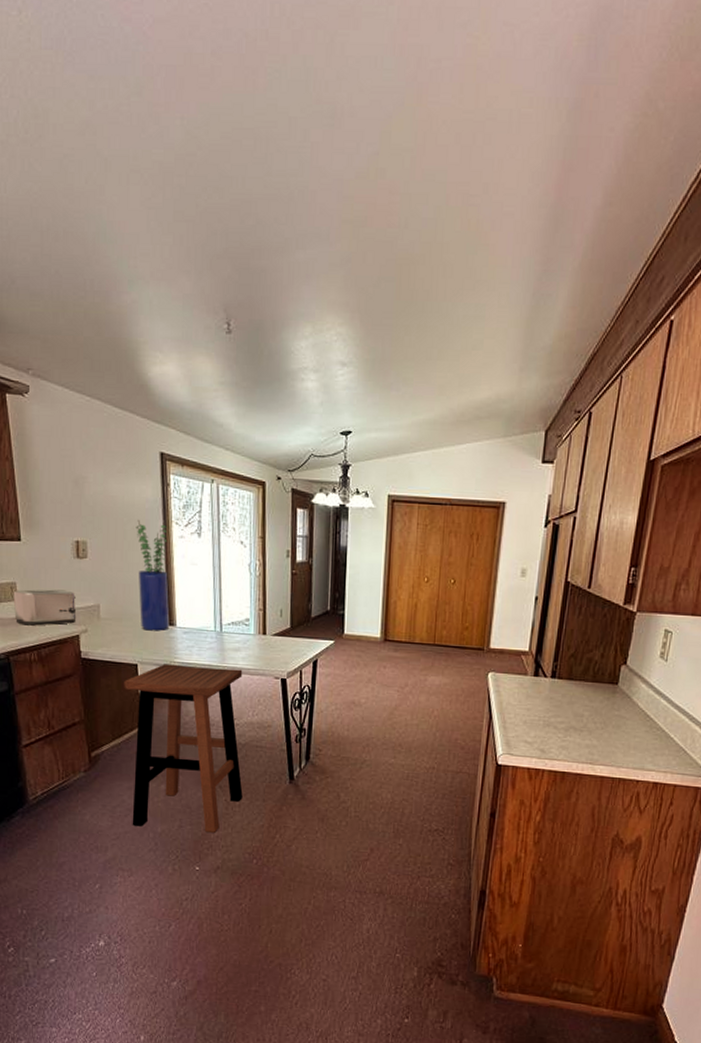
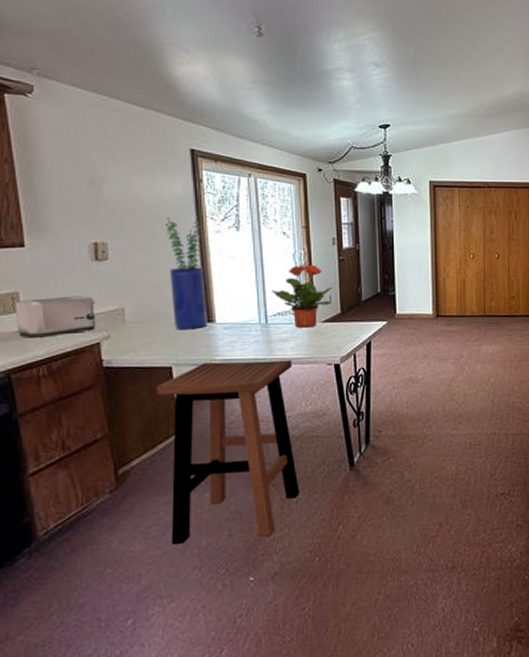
potted plant: none [227,575,284,640] -> present [272,264,332,328]

